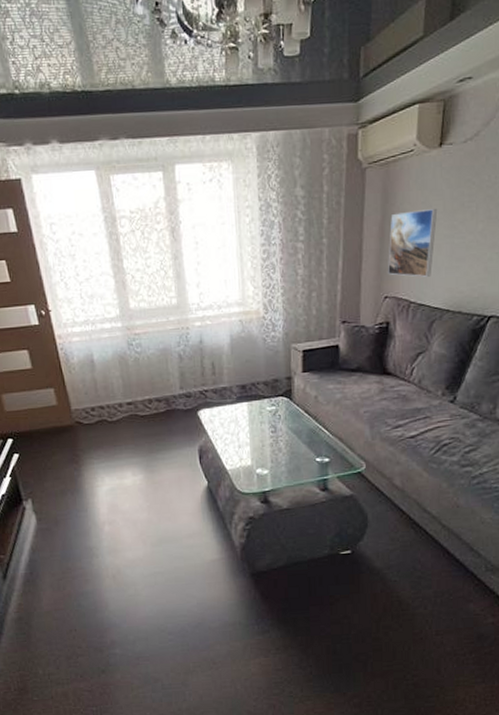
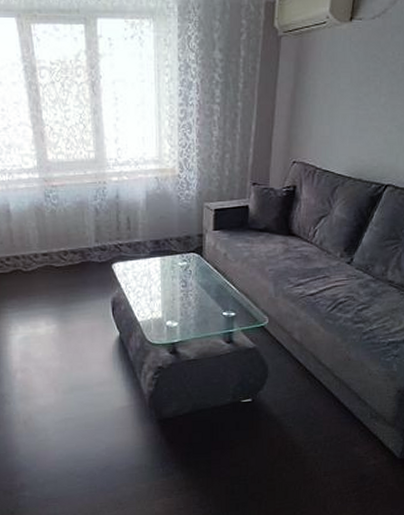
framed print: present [388,209,438,277] -> none [297,81,345,145]

